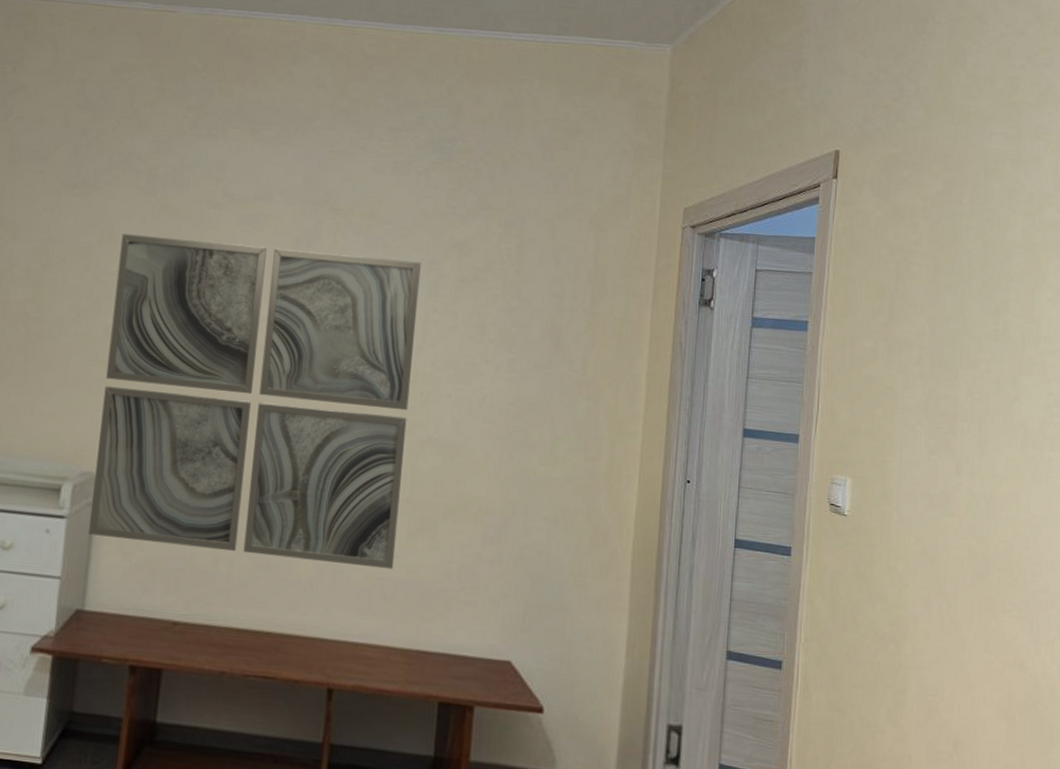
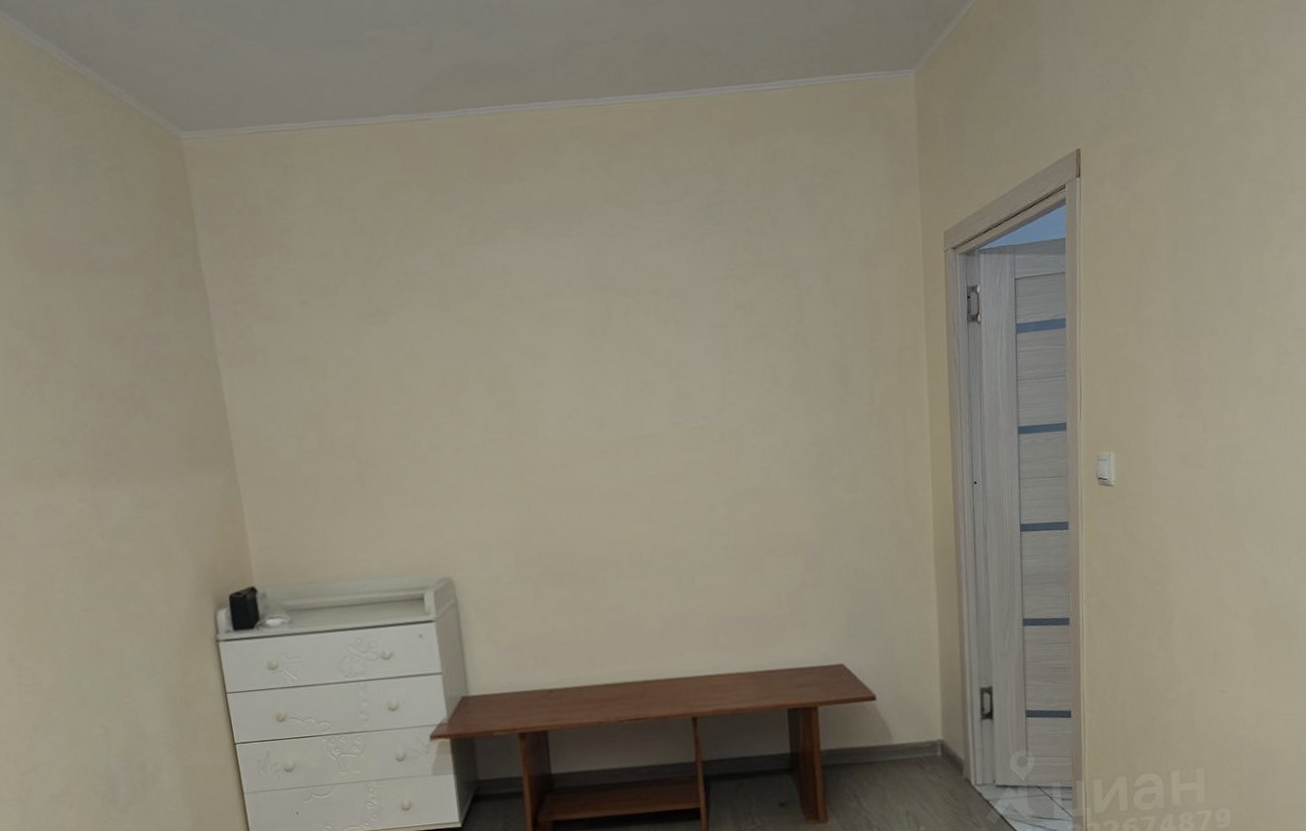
wall art: present [89,233,421,570] -> none [426,328,731,632]

